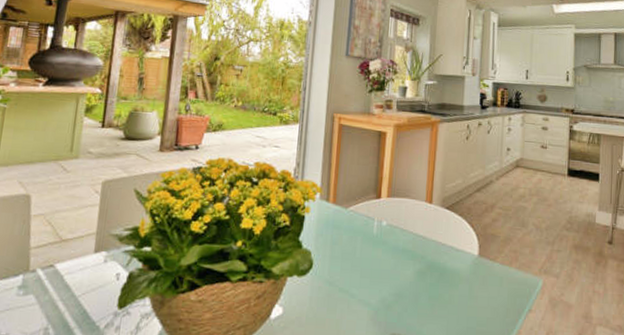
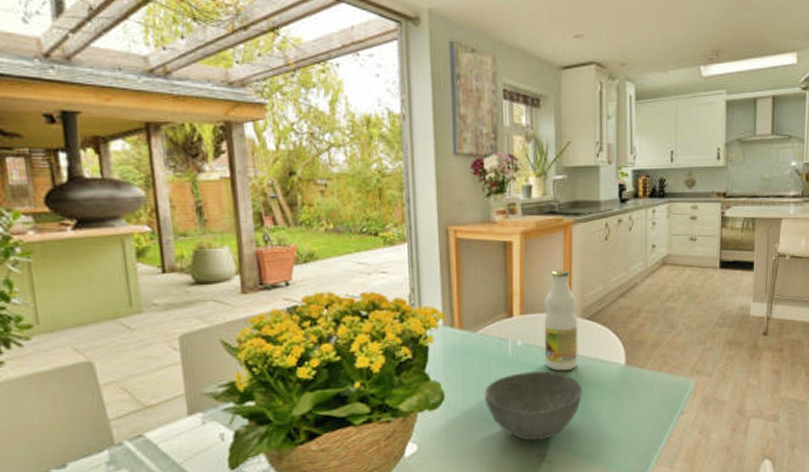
bowl: none [348,251,437,320] -> present [484,371,582,441]
bottle: none [405,161,438,255] -> present [544,270,578,371]

